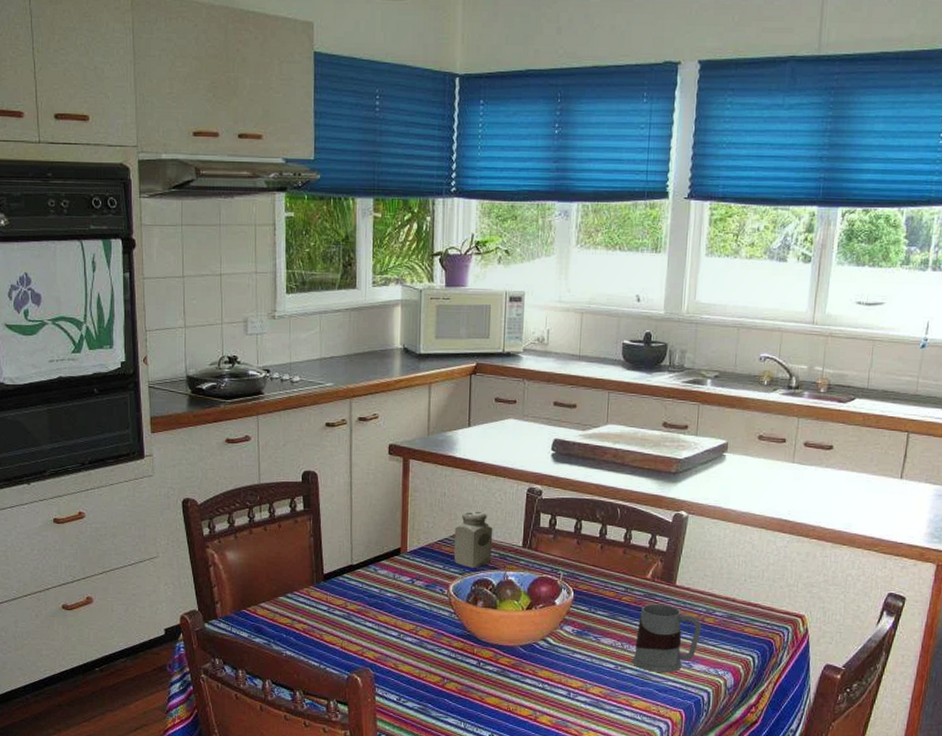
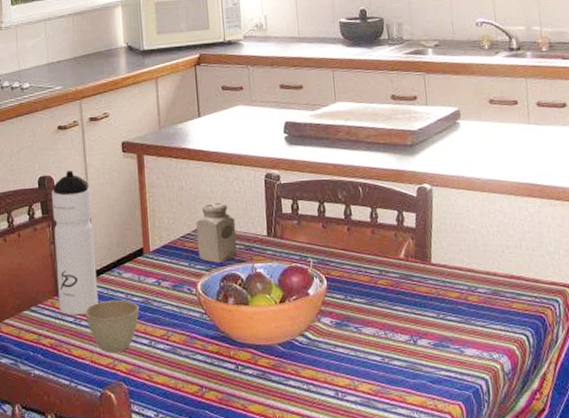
water bottle: none [314,468,354,605] -> present [51,171,99,316]
cup: none [339,594,392,642] -> present [85,300,140,353]
mug: present [631,603,702,673] -> none [398,284,467,361]

